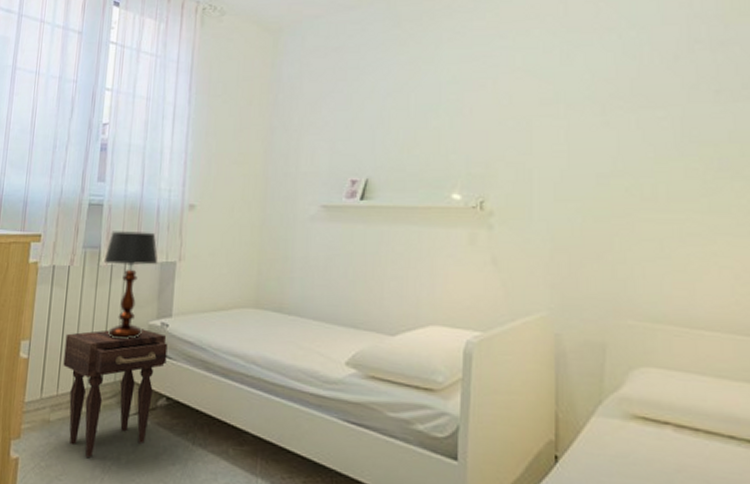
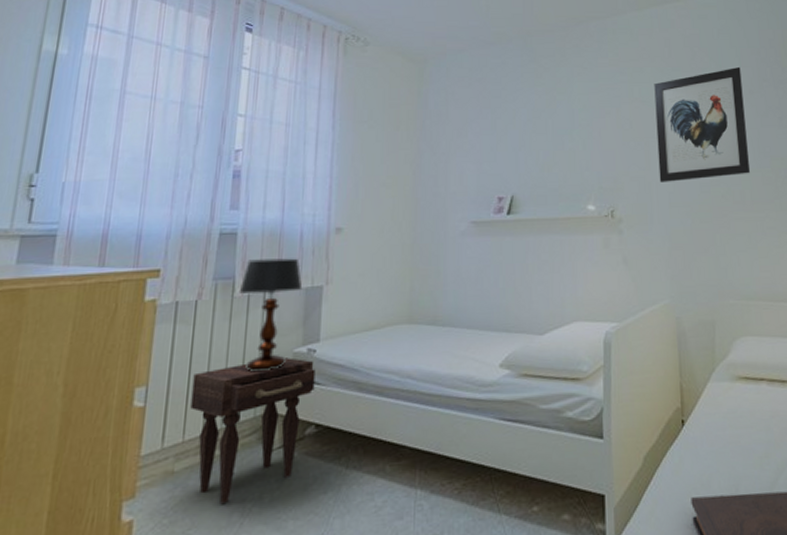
wall art: none [542,24,669,170] -> present [654,66,751,182]

